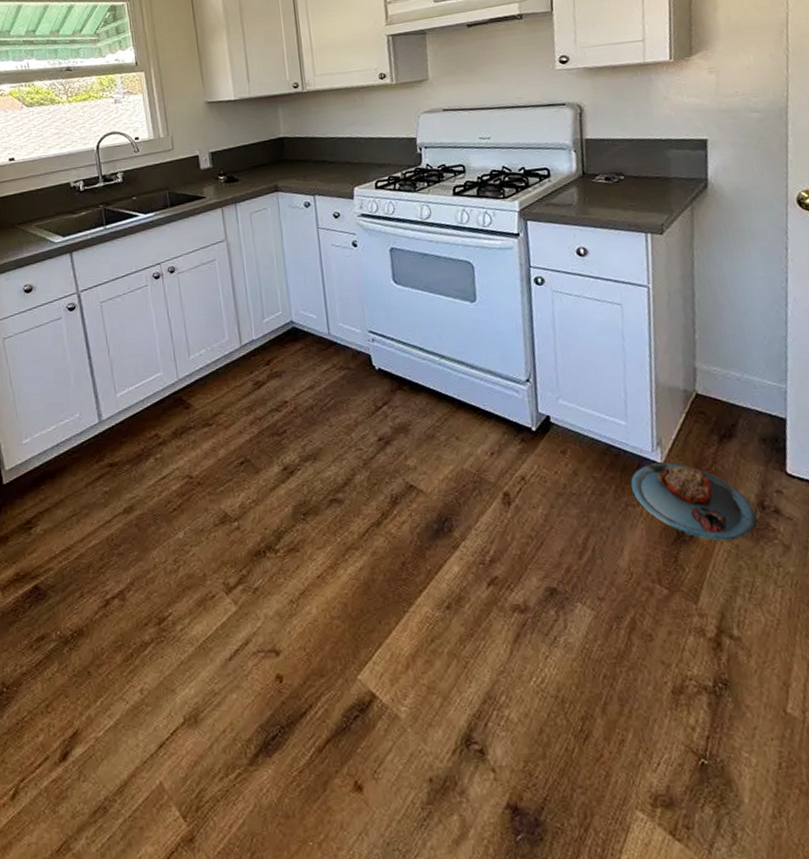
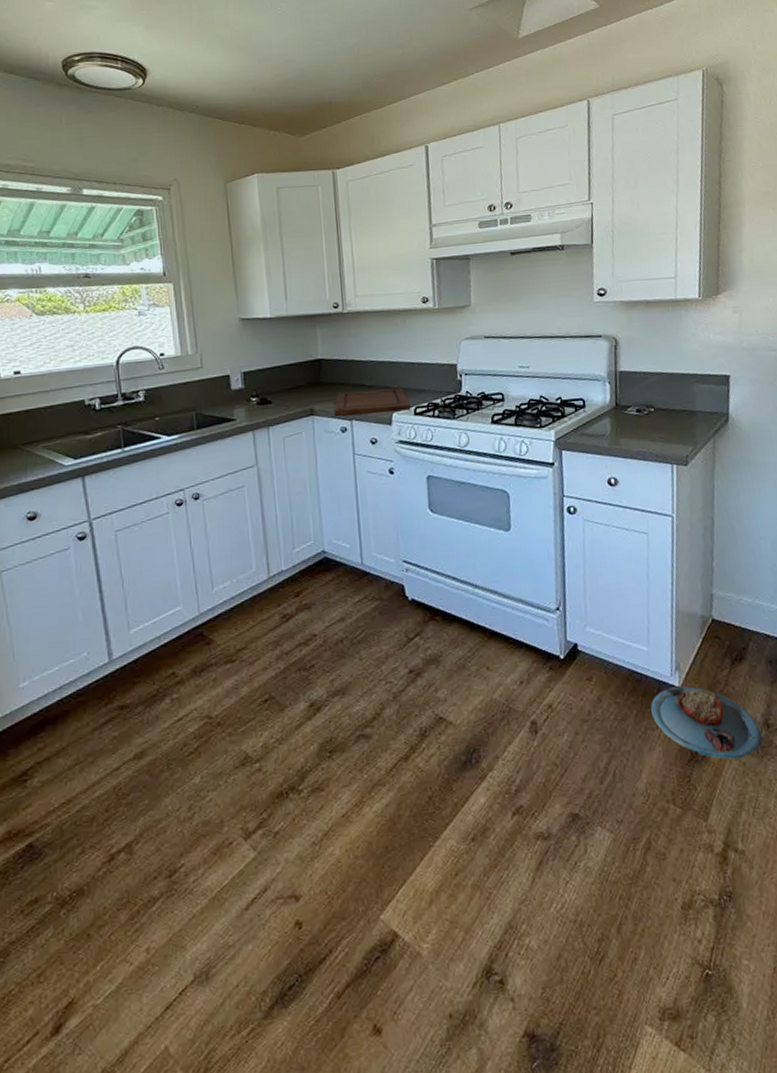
cutting board: none [297,163,372,192] -> present [334,388,411,416]

